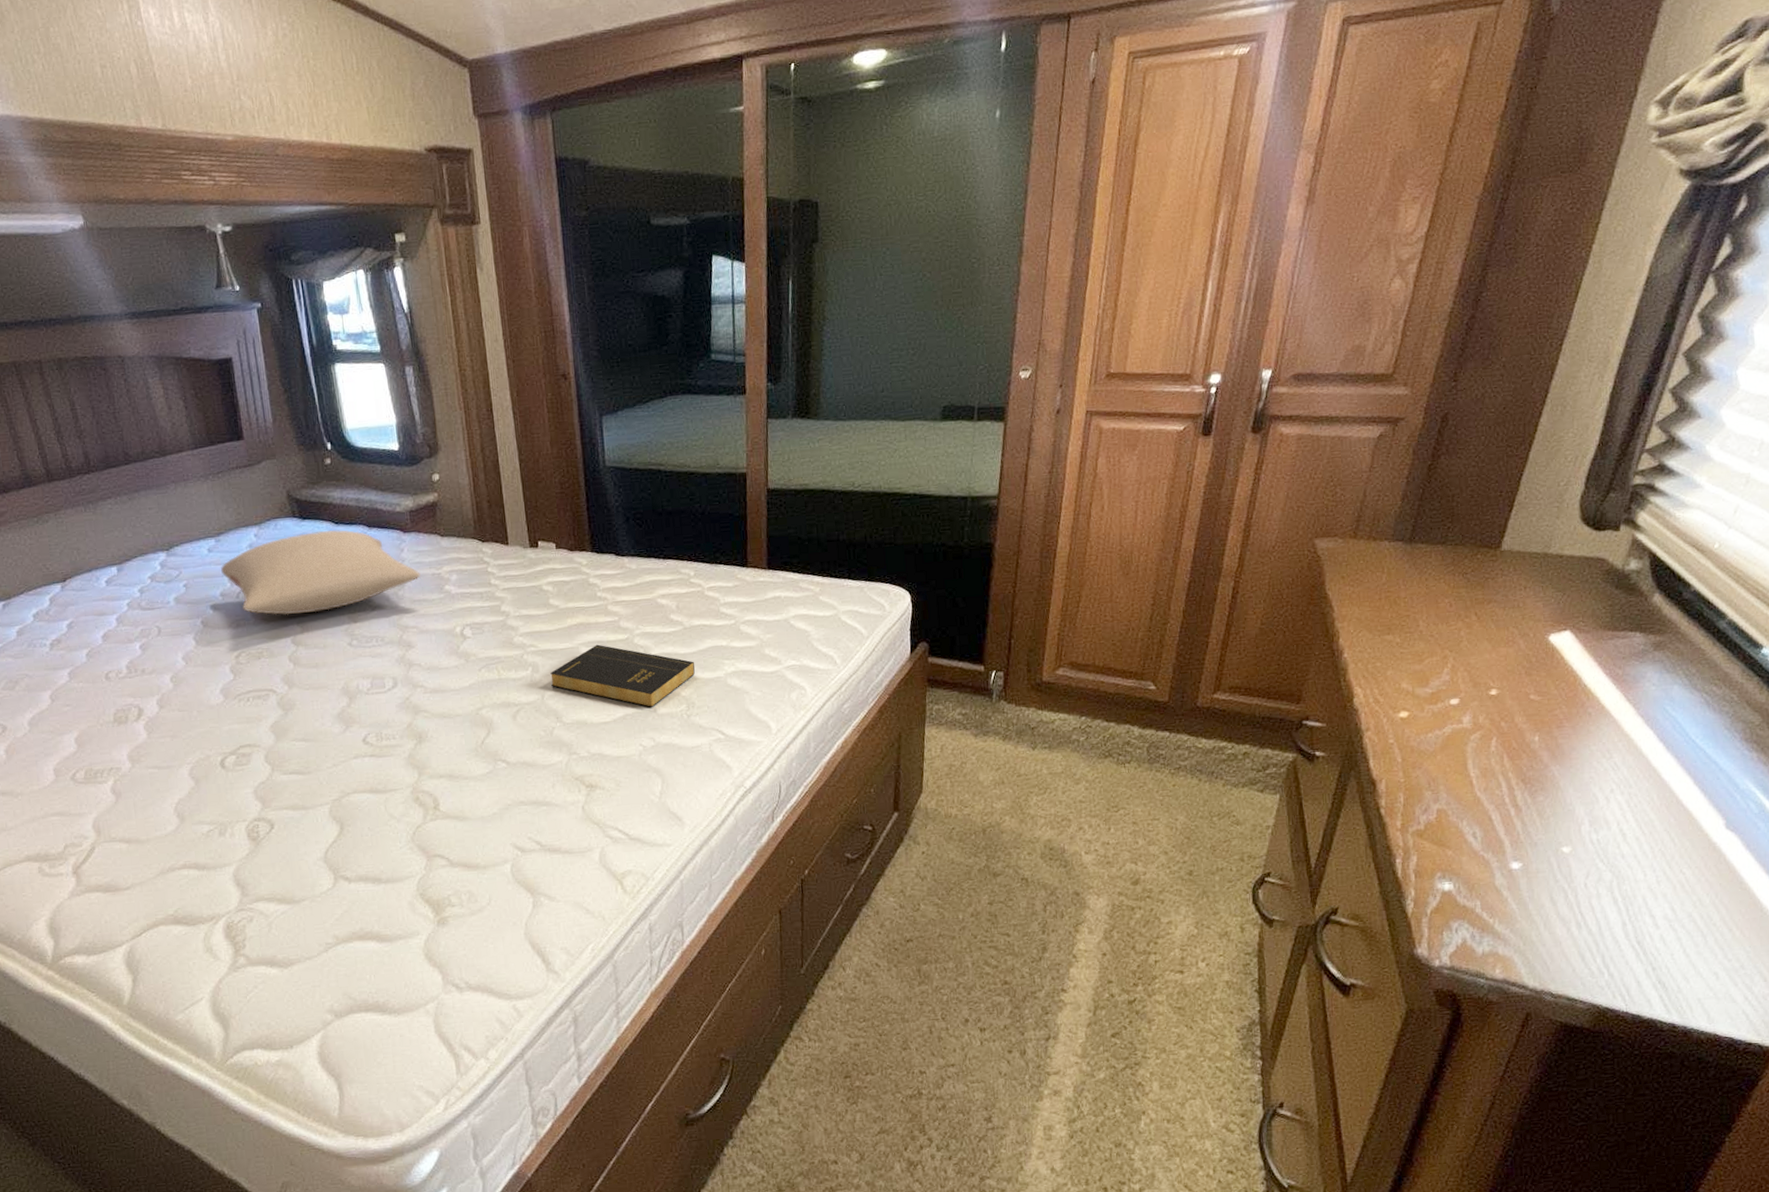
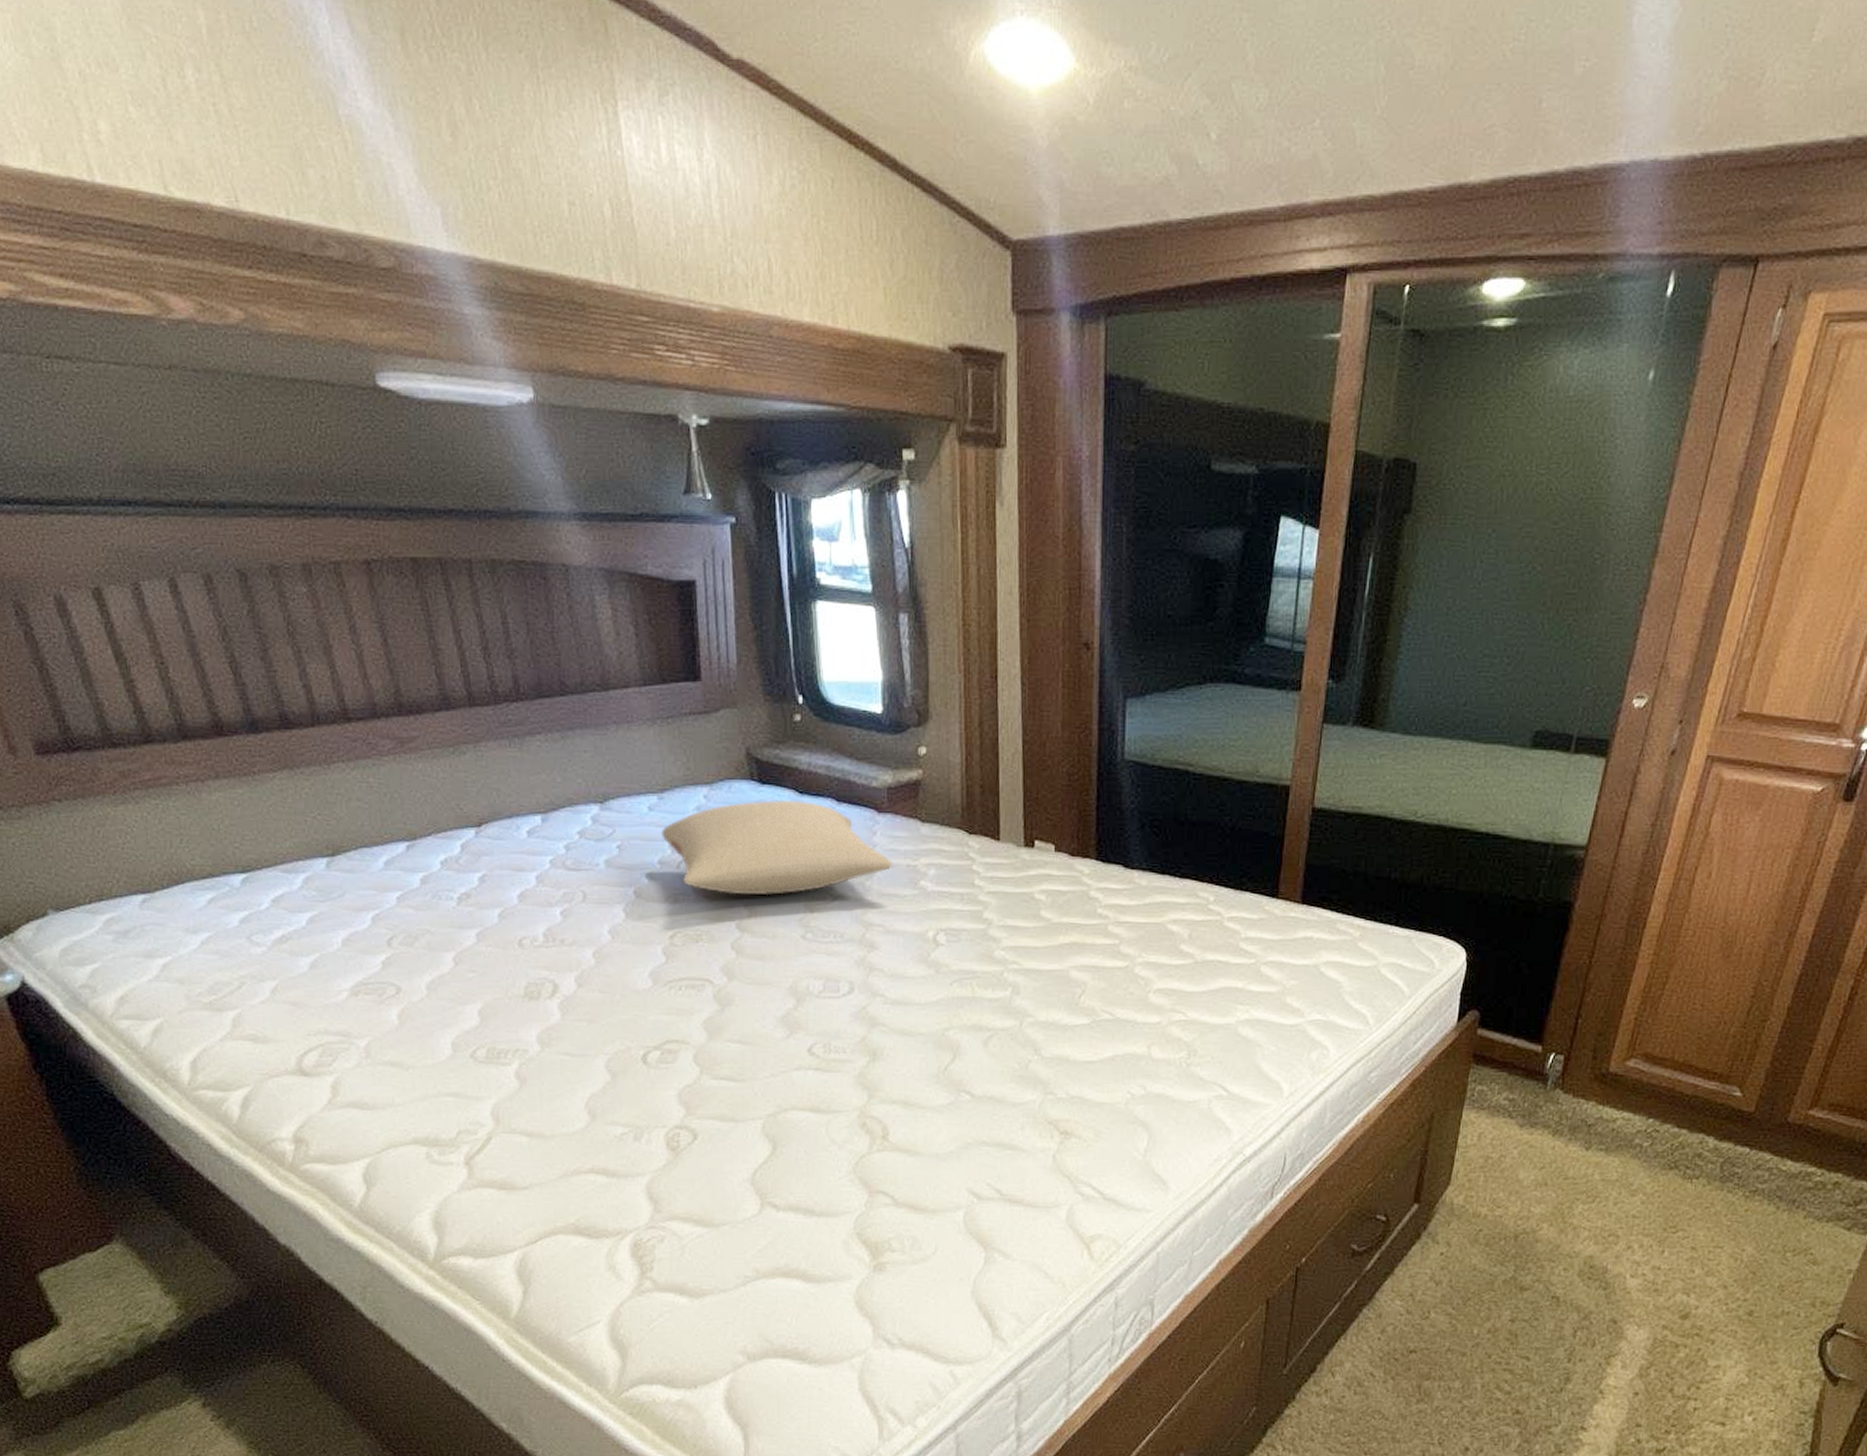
book: present [550,644,695,707] -> none [1032,969,1203,1050]

